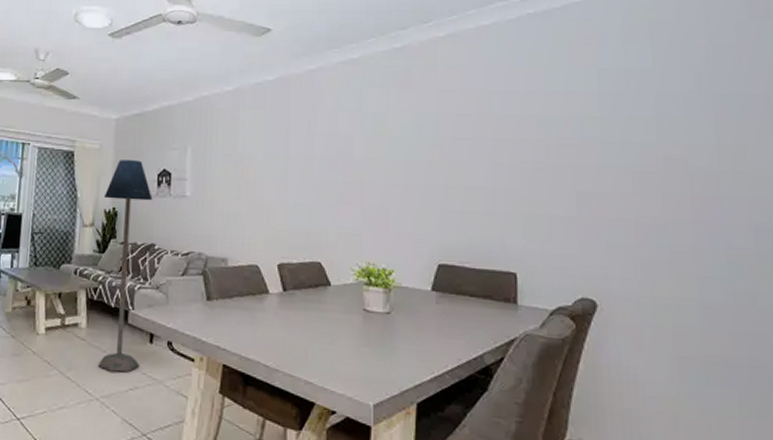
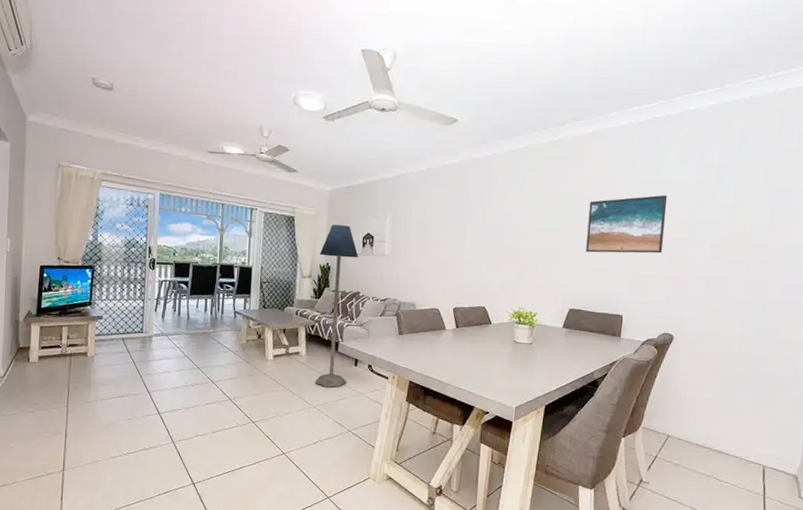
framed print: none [452,109,563,188] -> present [586,195,668,254]

